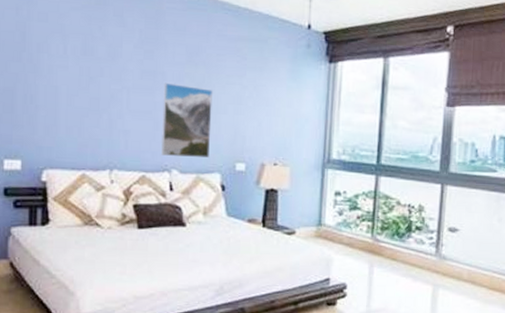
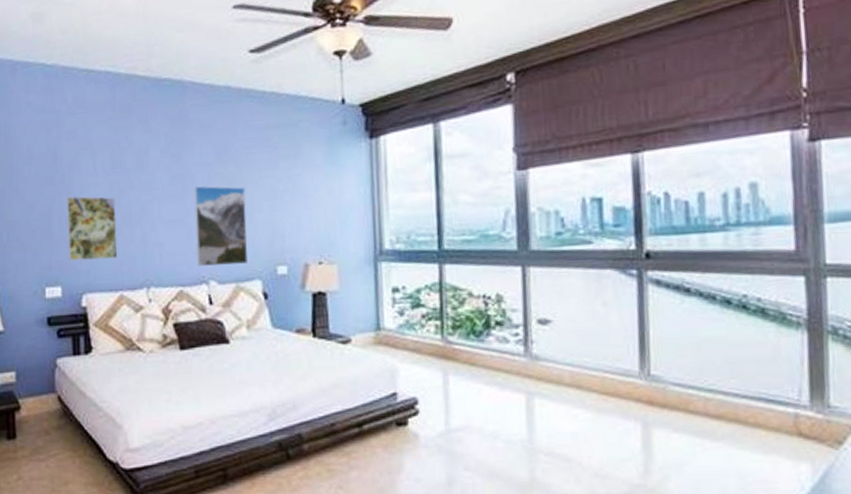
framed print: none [32,75,84,140] -> present [67,195,118,262]

